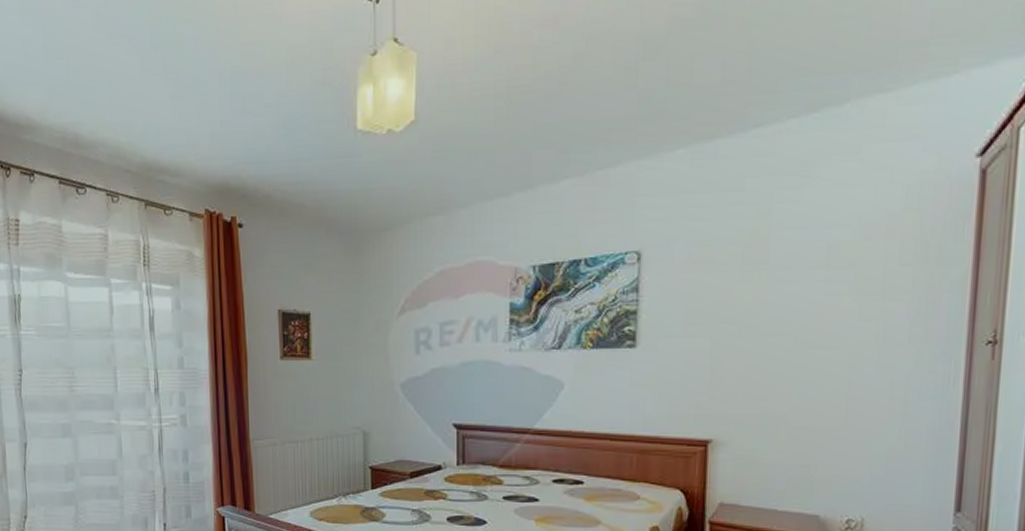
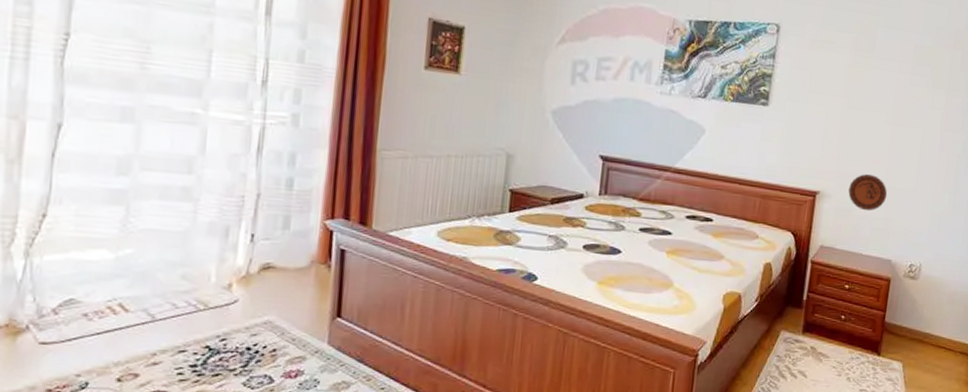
decorative plate: none [751,414,806,458] -> present [848,174,888,211]

